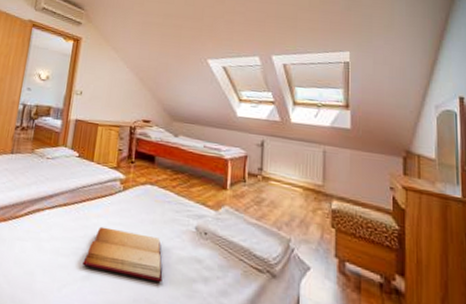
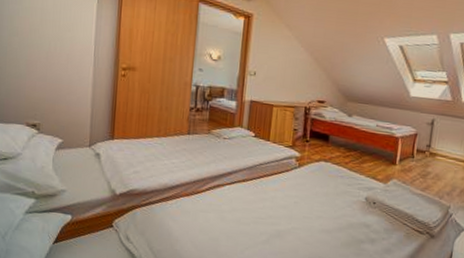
bible: present [83,226,163,283] -> none [263,199,335,244]

